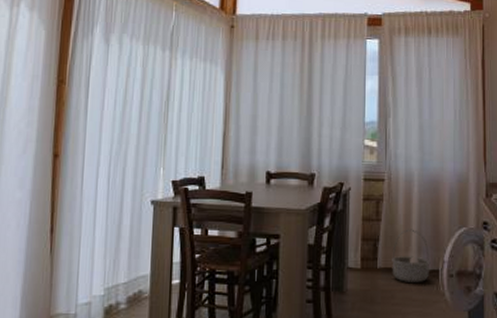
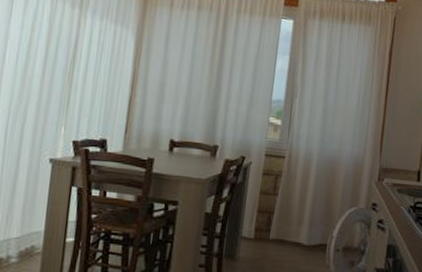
basket: present [392,229,430,284] -> none [284,204,320,255]

